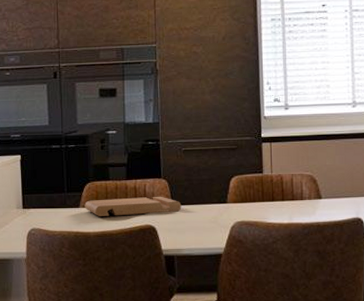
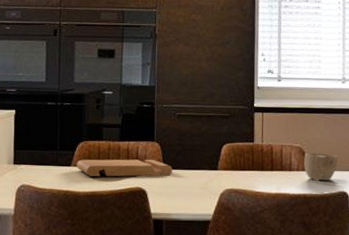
cup: none [316,180,350,209] -> present [304,152,337,181]

